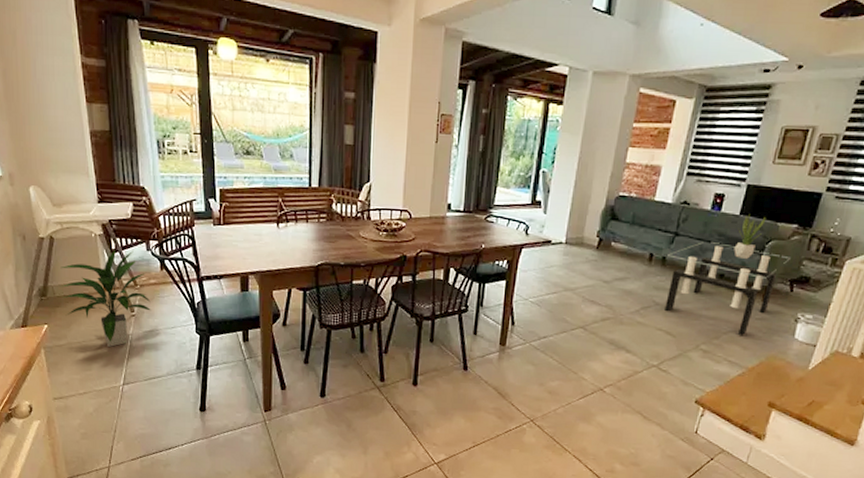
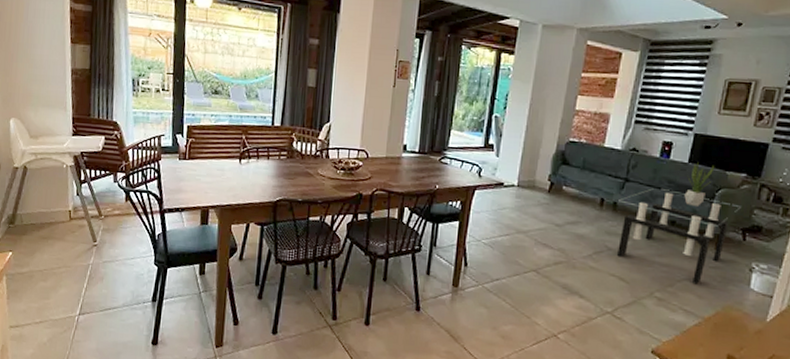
indoor plant: present [60,250,151,347] -> none [28,181,113,276]

